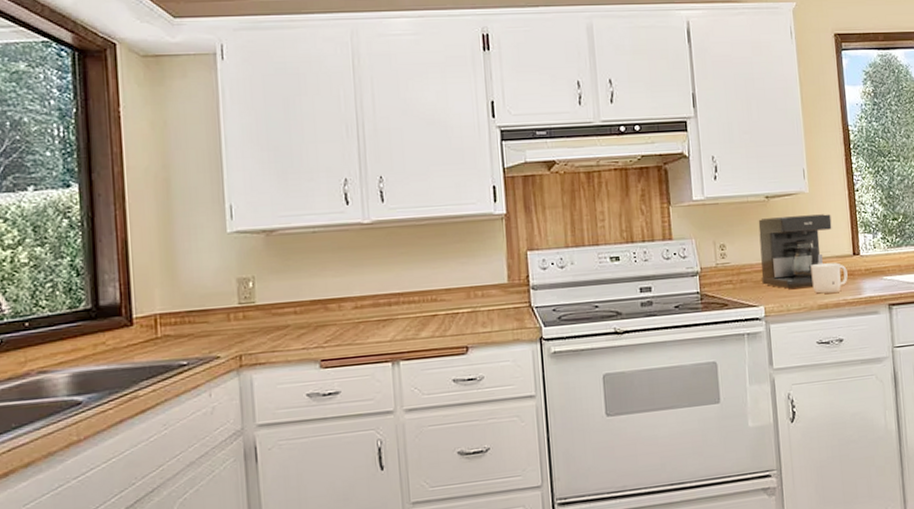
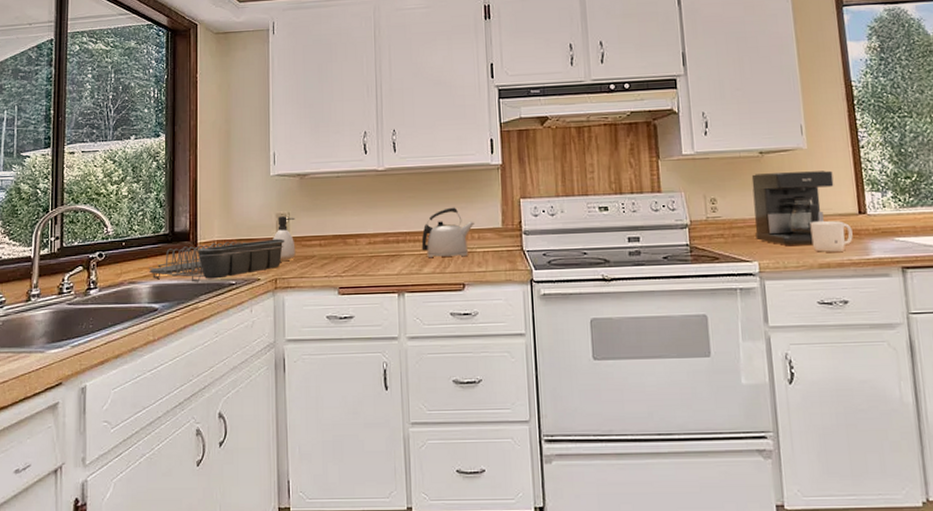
dish rack: none [66,307,251,367] -> present [149,238,285,282]
soap dispenser: none [234,281,265,335] -> present [273,216,296,262]
kettle: none [417,262,477,321] -> present [421,207,474,258]

